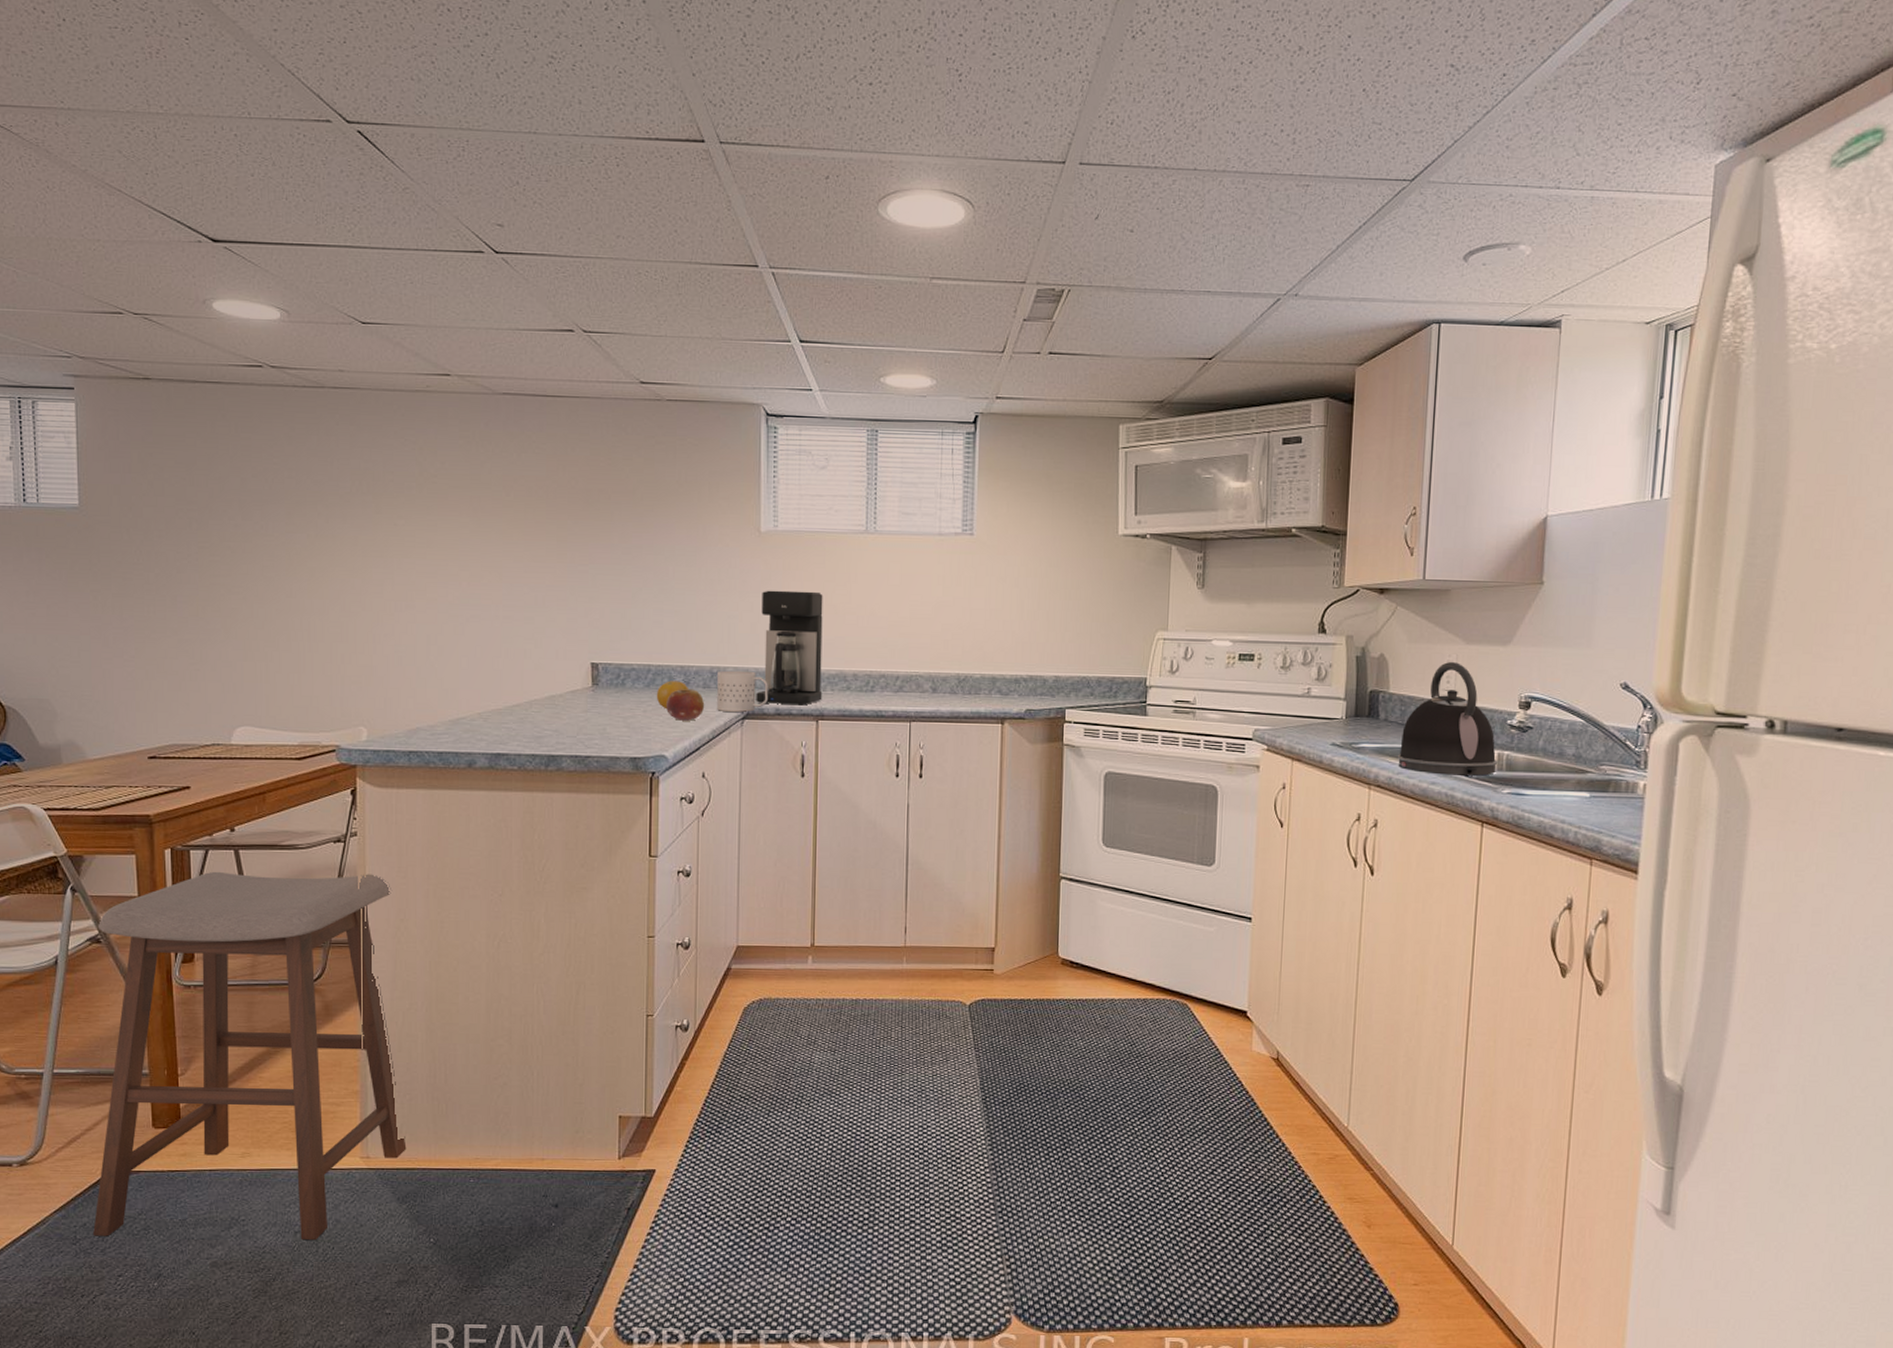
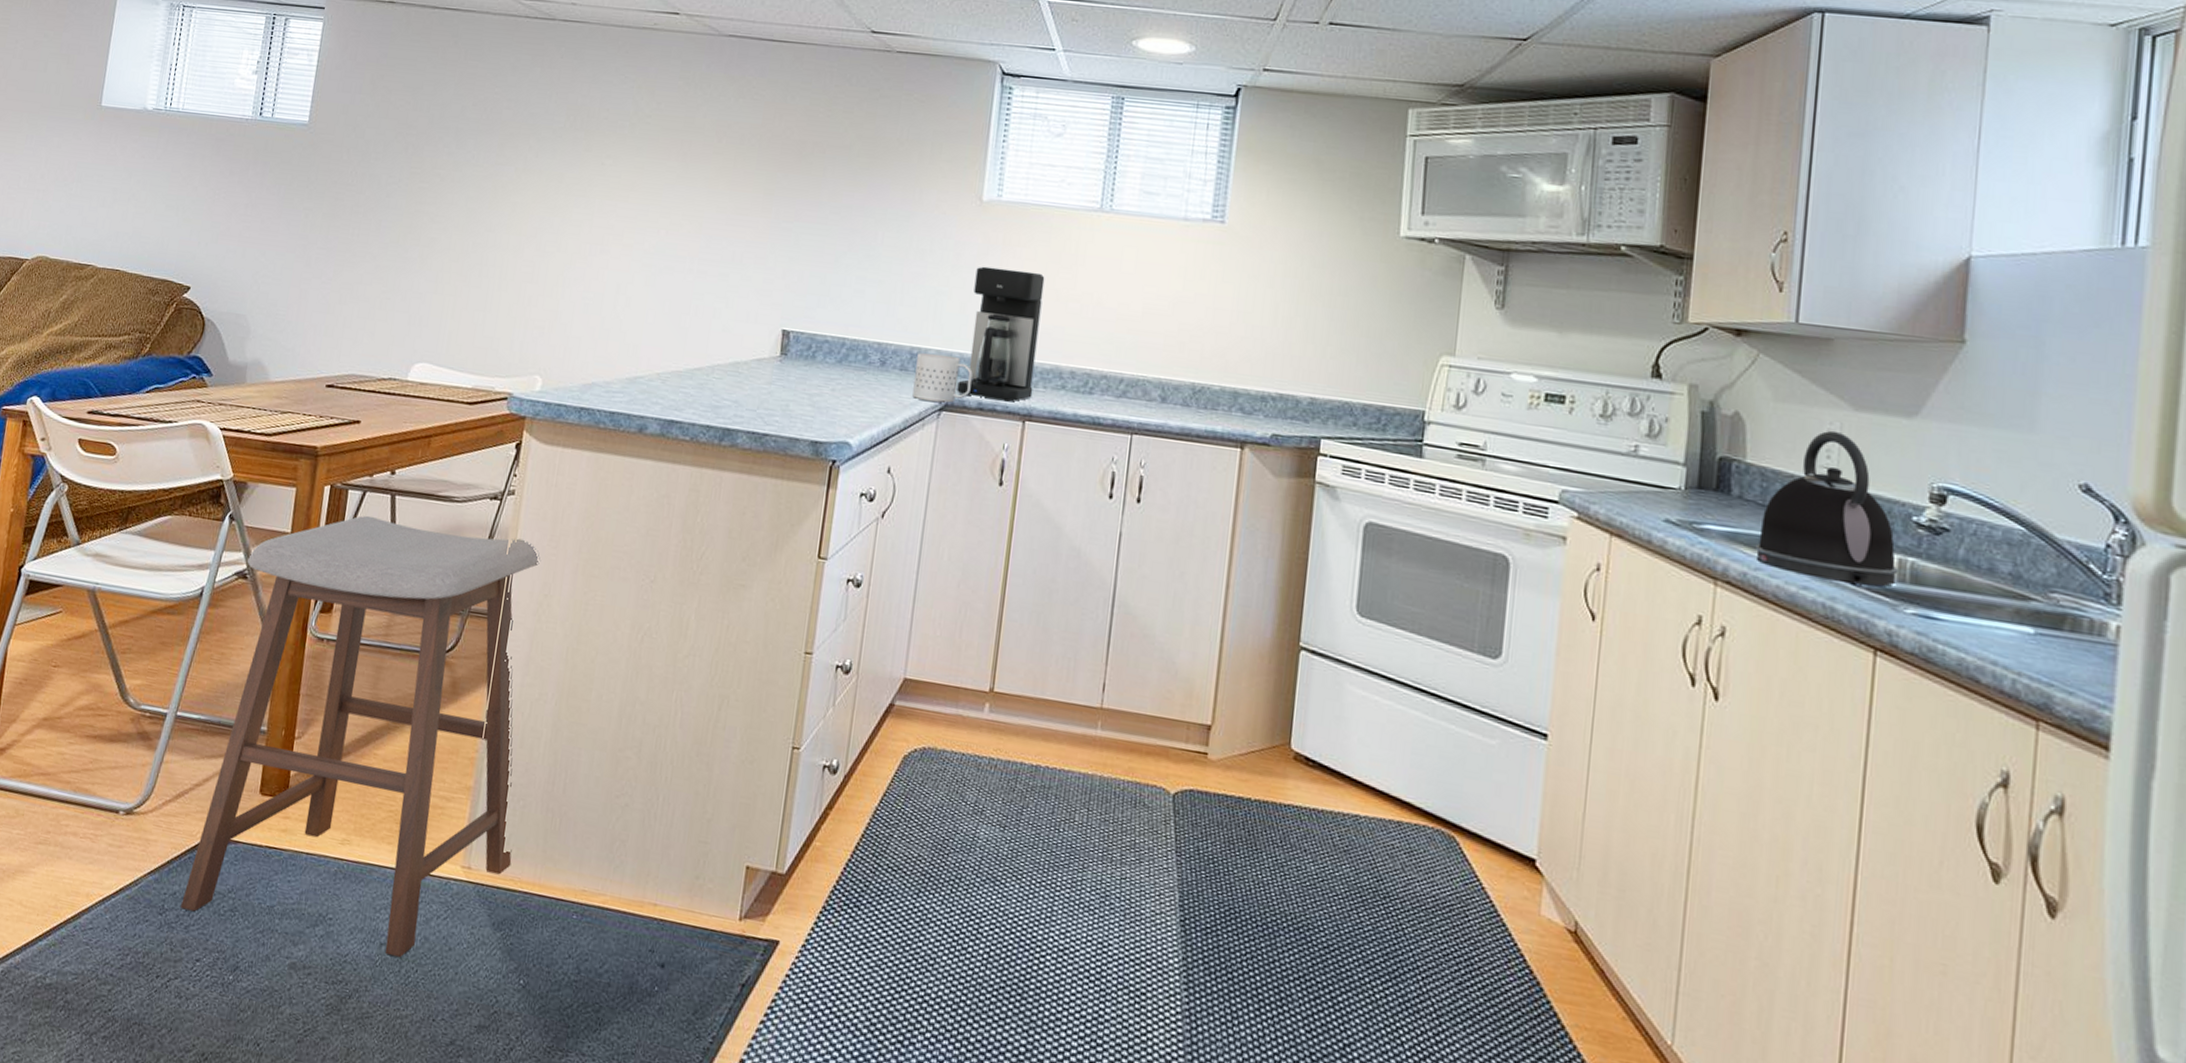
fruit: present [656,680,689,710] -> none [847,358,885,391]
fruit: present [666,689,705,721] -> none [857,368,900,407]

